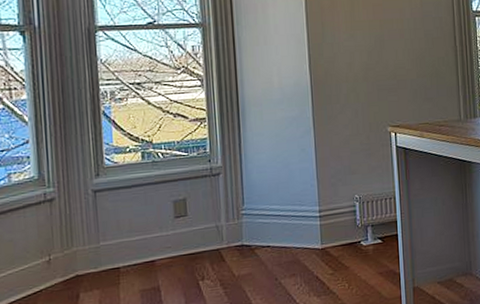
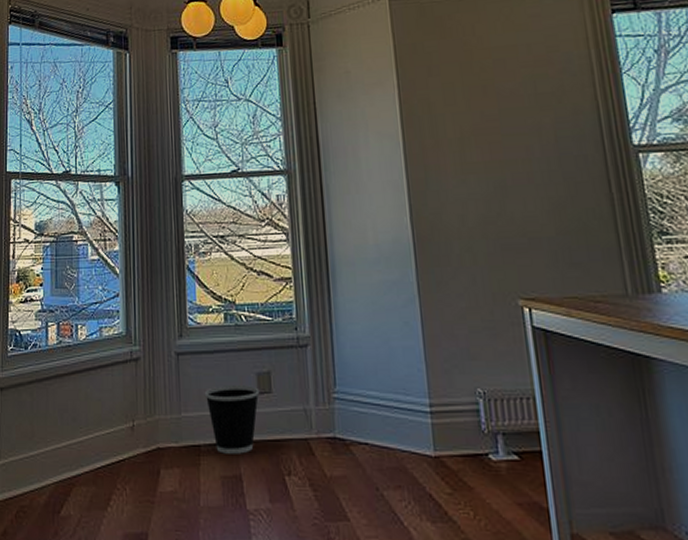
wastebasket: none [122,212,176,272] -> present [204,385,260,454]

